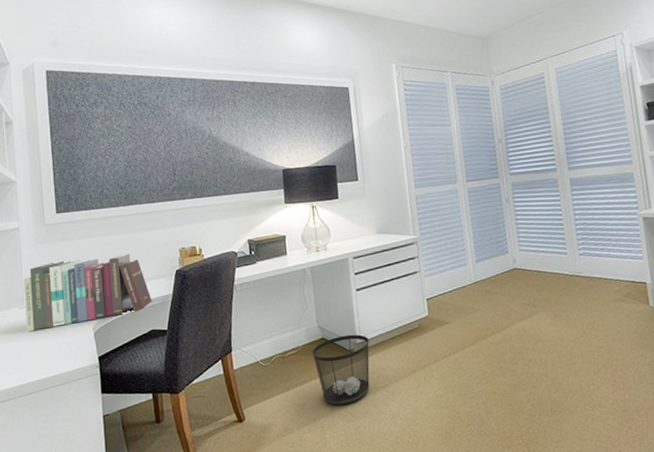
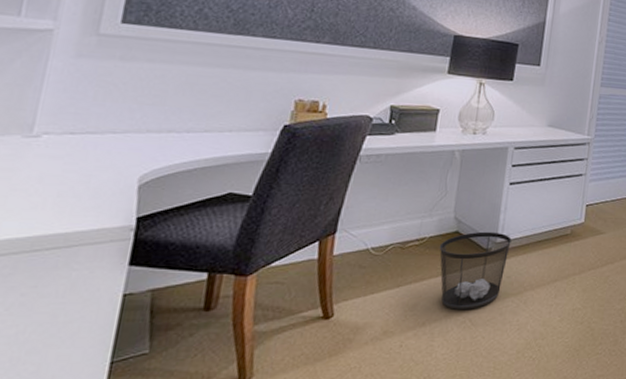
books: present [23,253,152,332] -> none [26,84,240,171]

